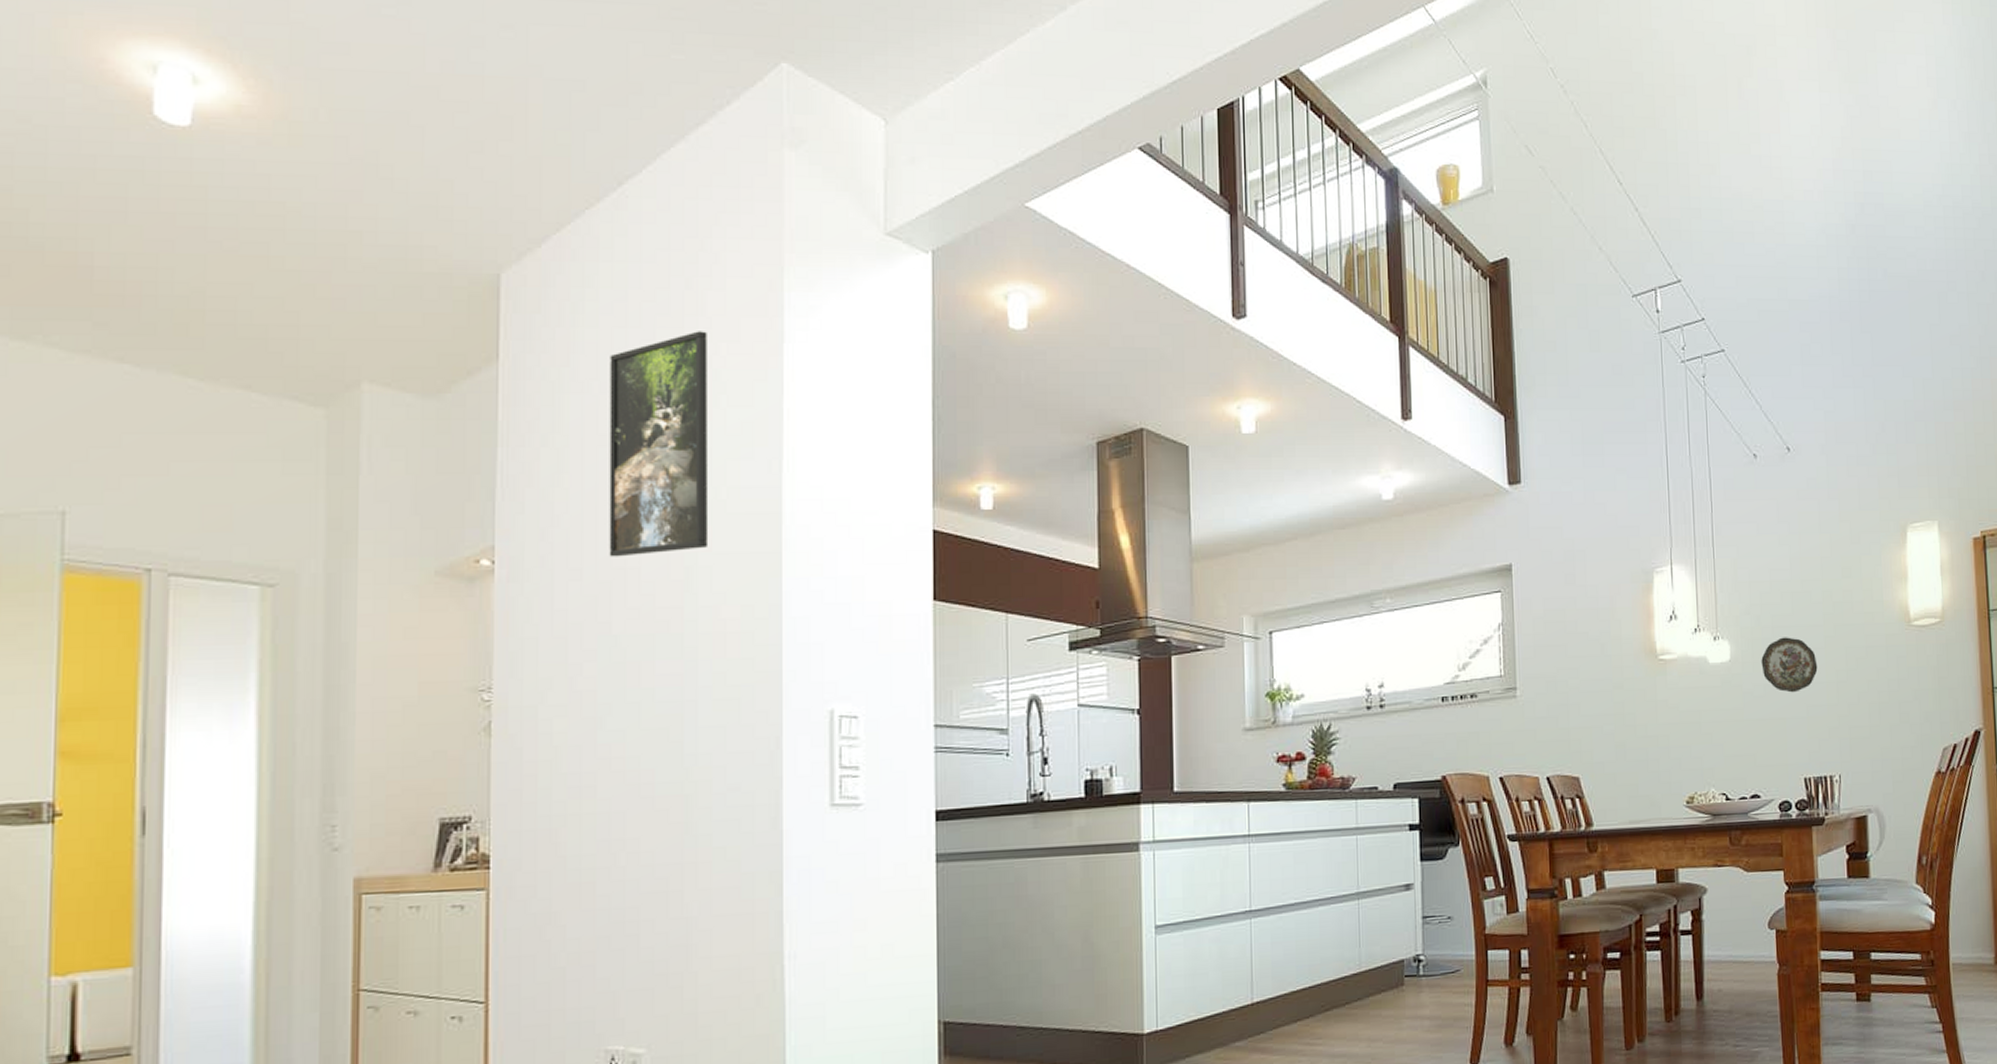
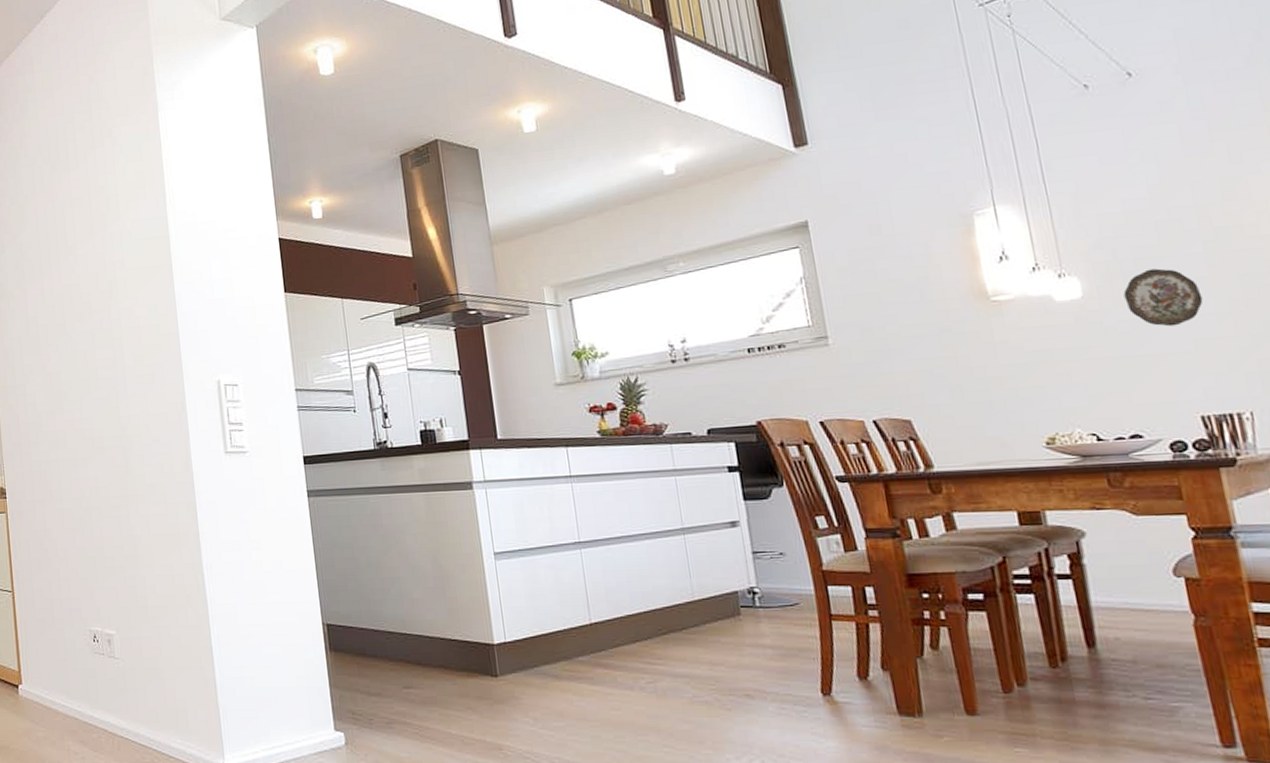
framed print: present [609,331,709,557] -> none [46,111,122,278]

